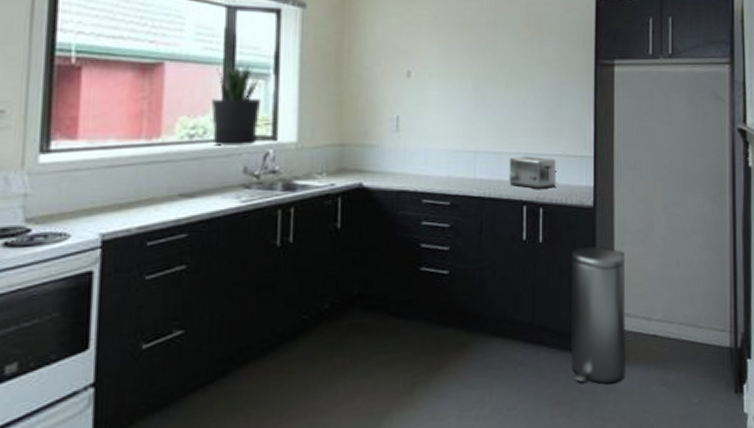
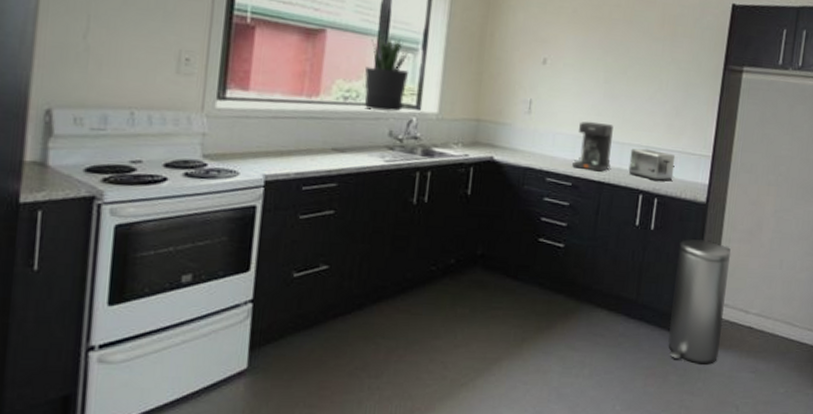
coffee maker: none [448,133,489,186] -> present [571,121,613,172]

